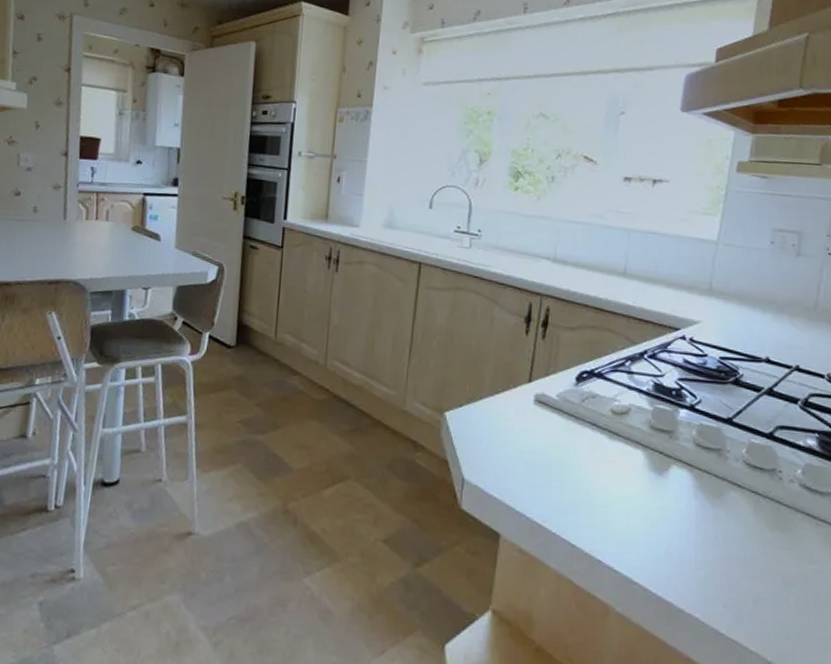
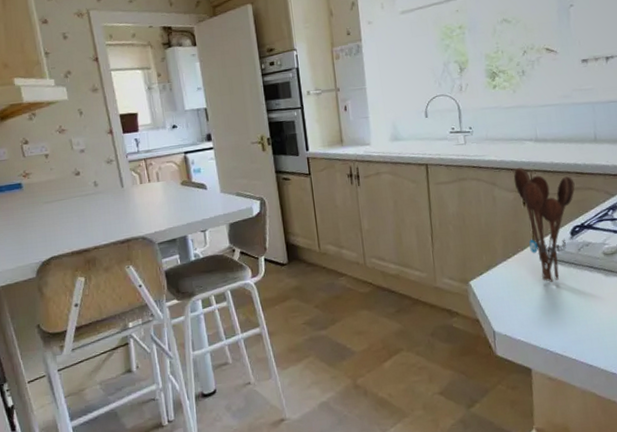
utensil holder: none [519,289,591,434] -> present [513,168,575,283]

